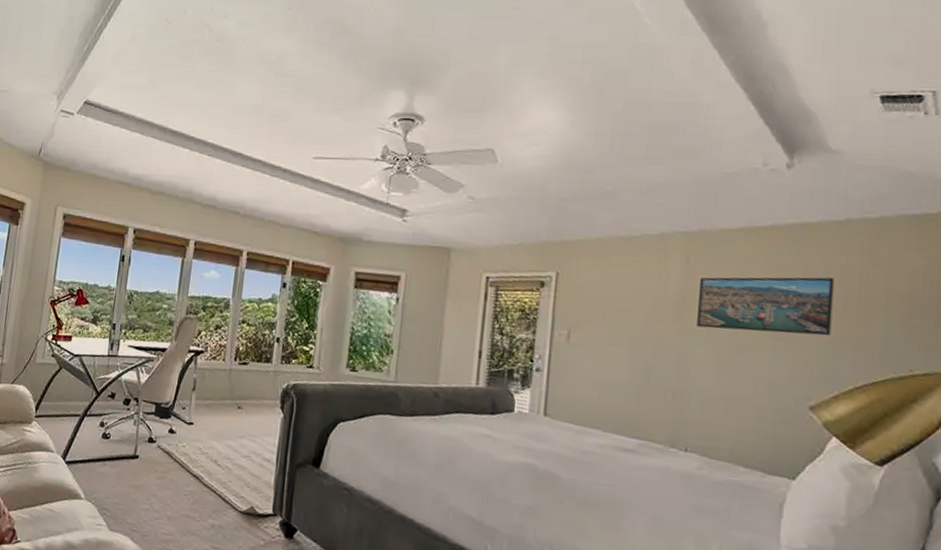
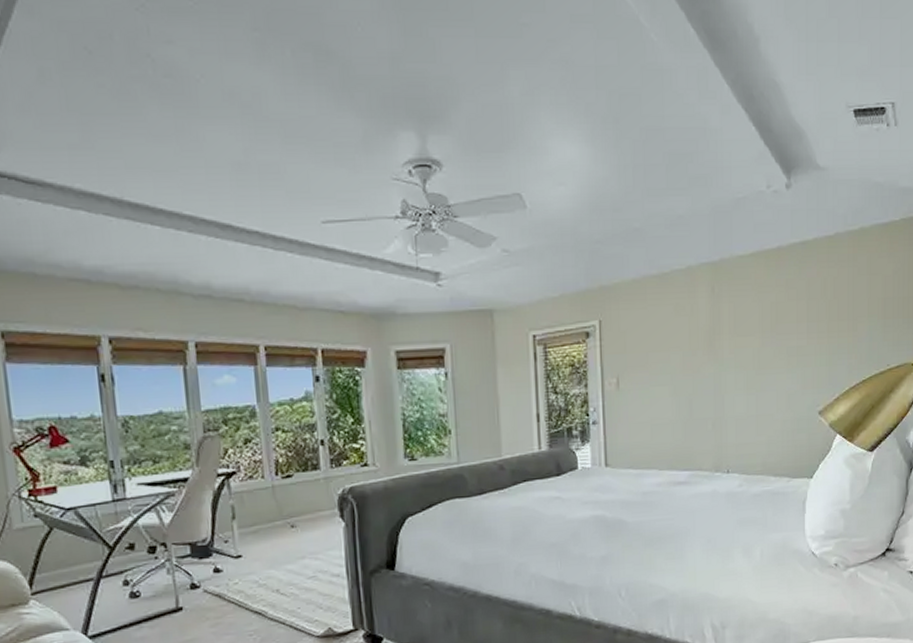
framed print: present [697,277,835,336] -> none [724,291,830,355]

